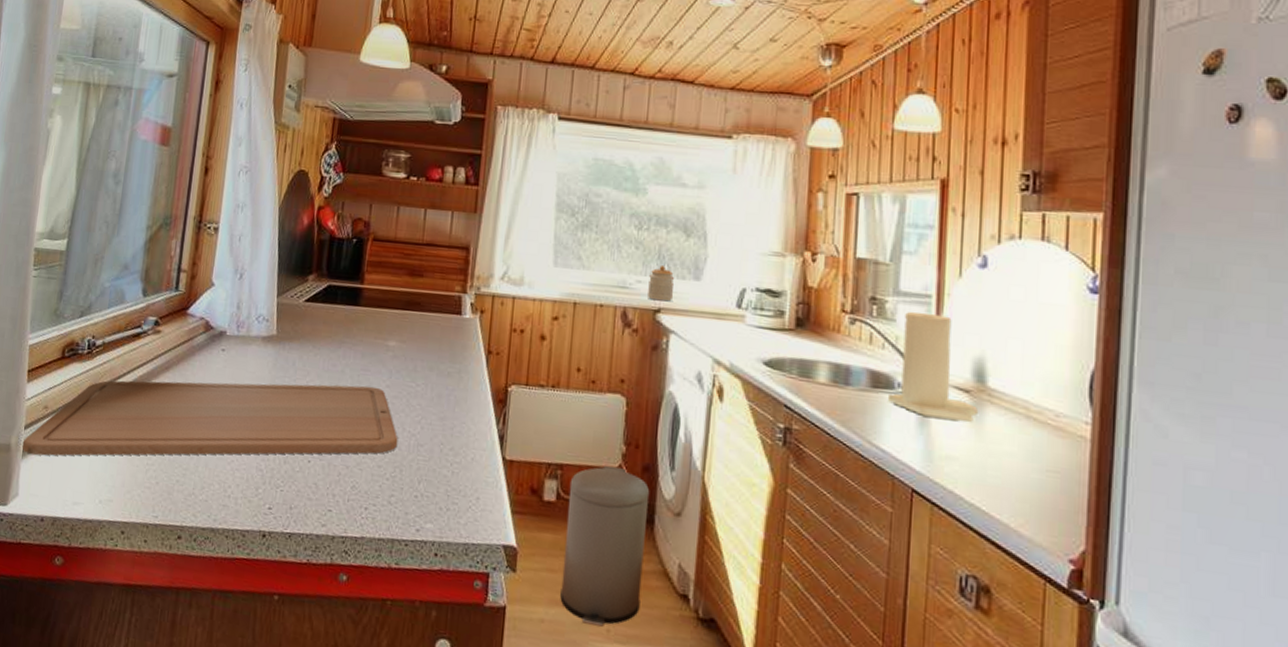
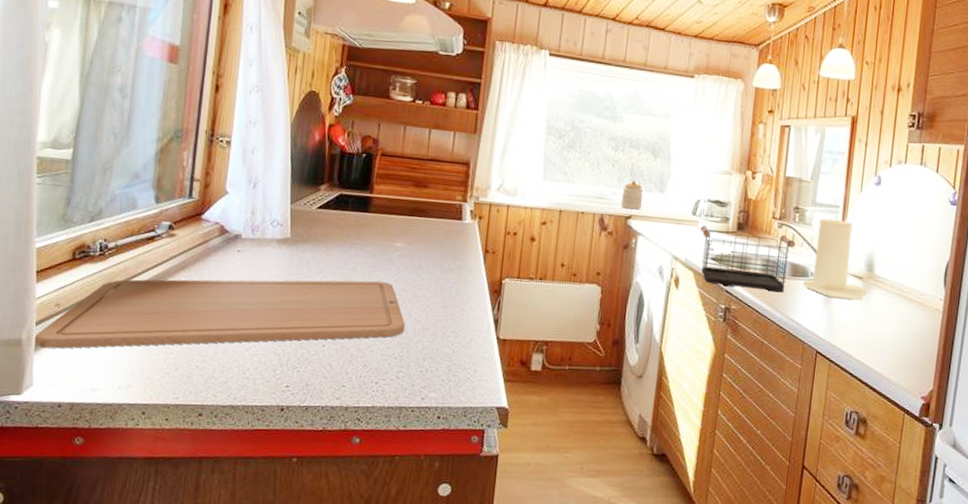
pedal bin: present [560,465,650,627] -> none [543,340,618,465]
dish rack: none [747,321,875,409] -> present [700,226,796,293]

